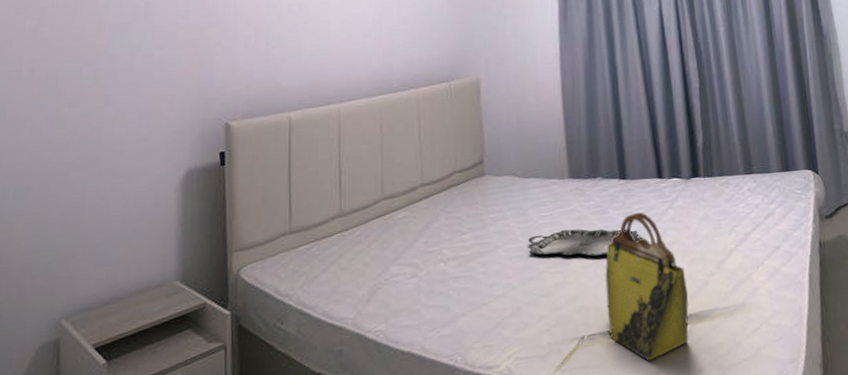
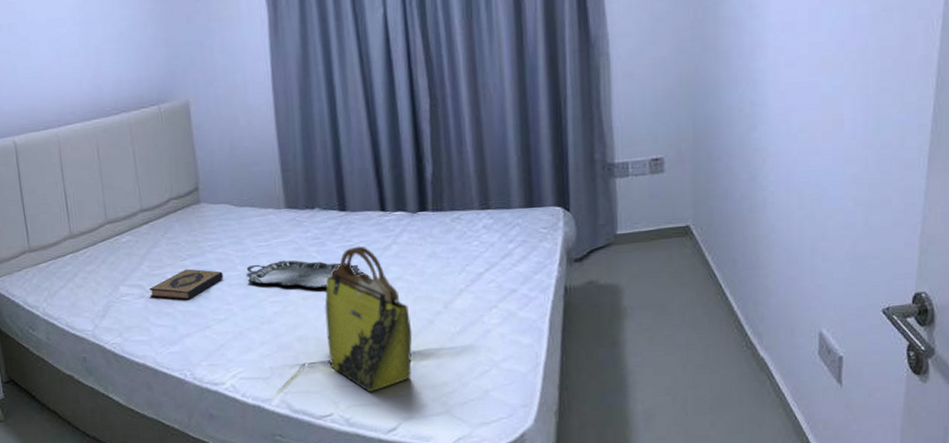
hardback book: none [424,243,504,277] -> present [150,269,223,300]

